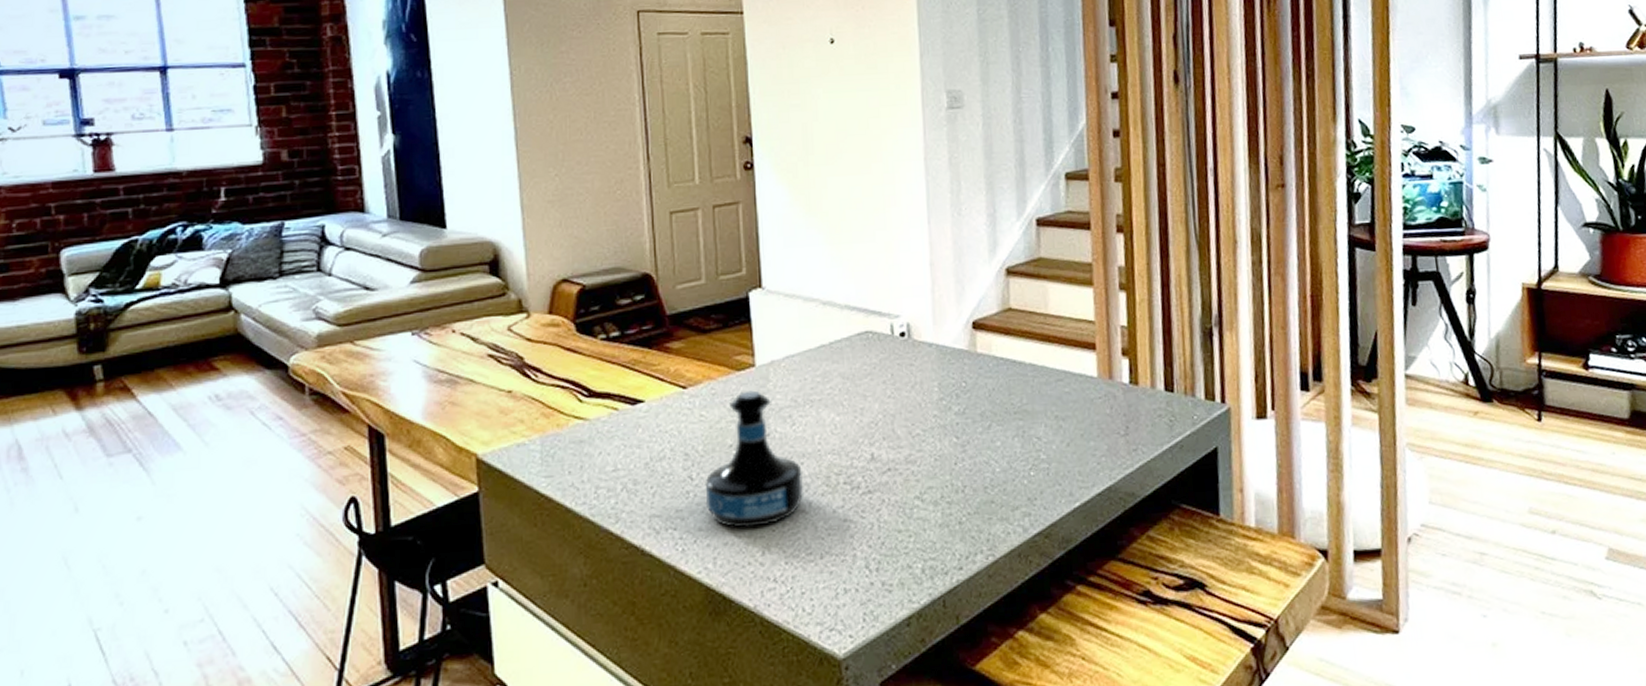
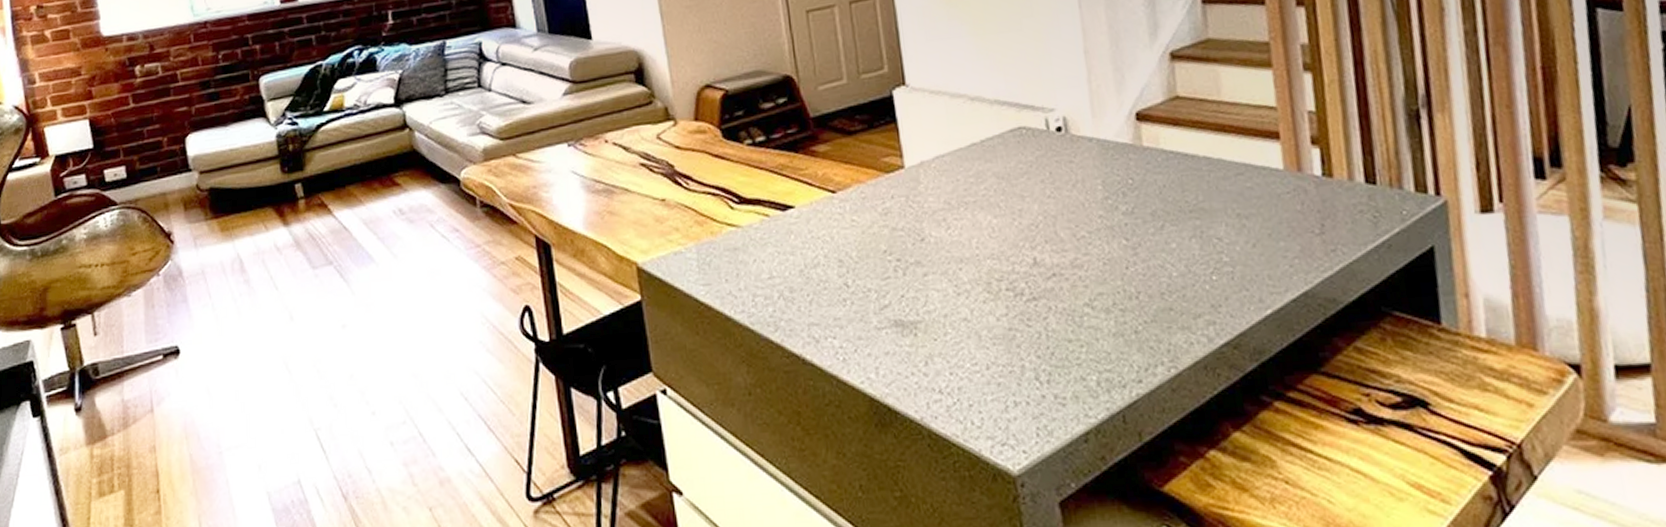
tequila bottle: present [705,390,805,529] -> none [862,193,965,338]

